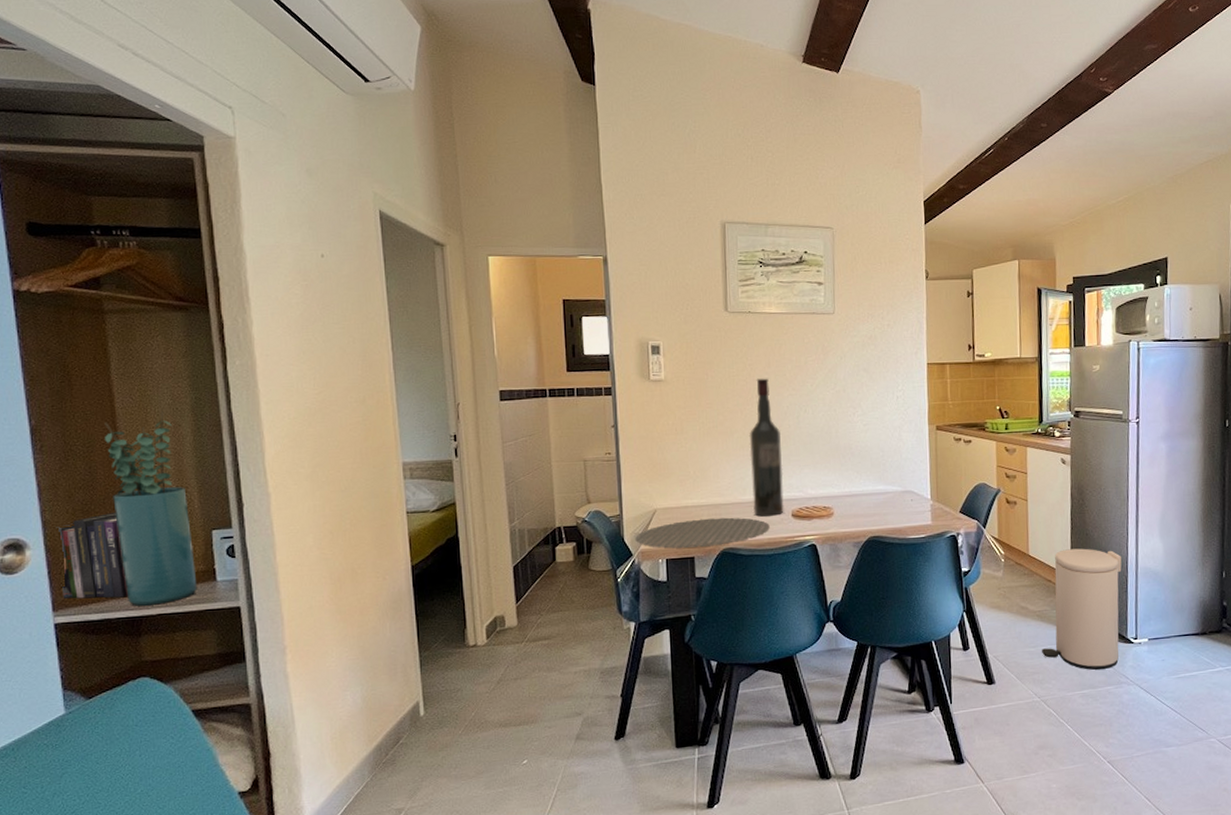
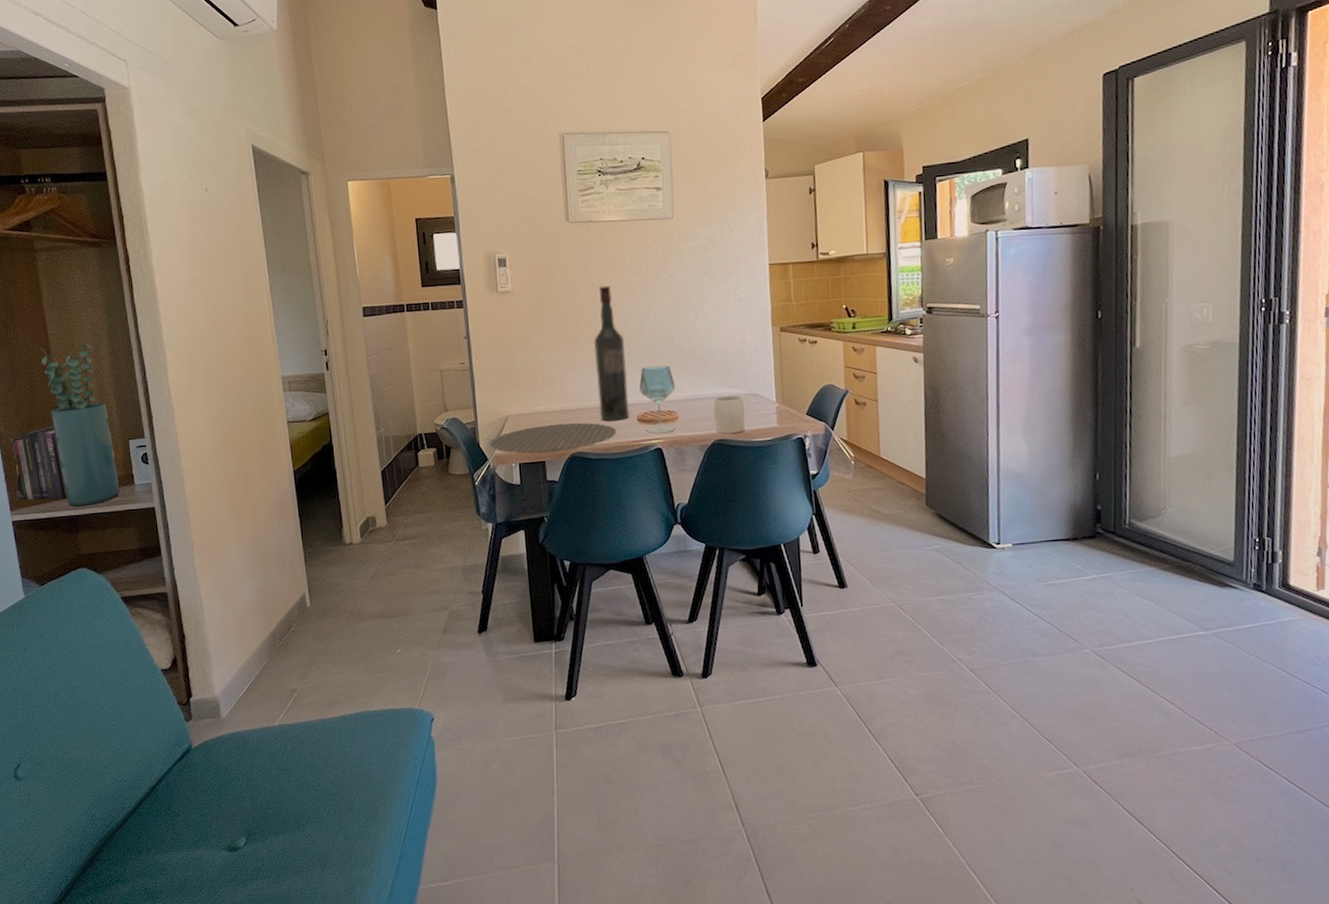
wine glass: none [795,460,832,530] -> present [639,365,676,434]
mug: none [869,492,900,531] -> present [713,395,745,434]
pedal bin: present [1042,548,1122,670] -> none [896,450,982,575]

